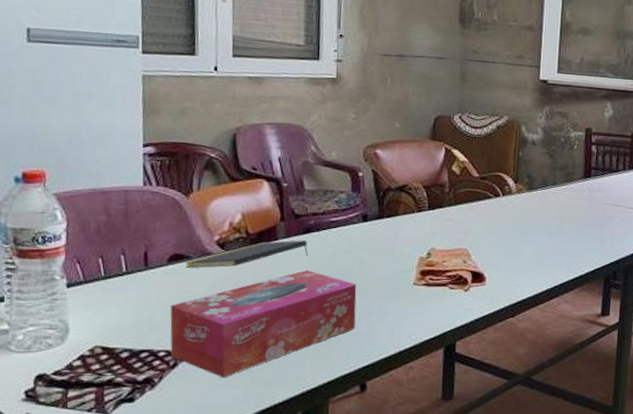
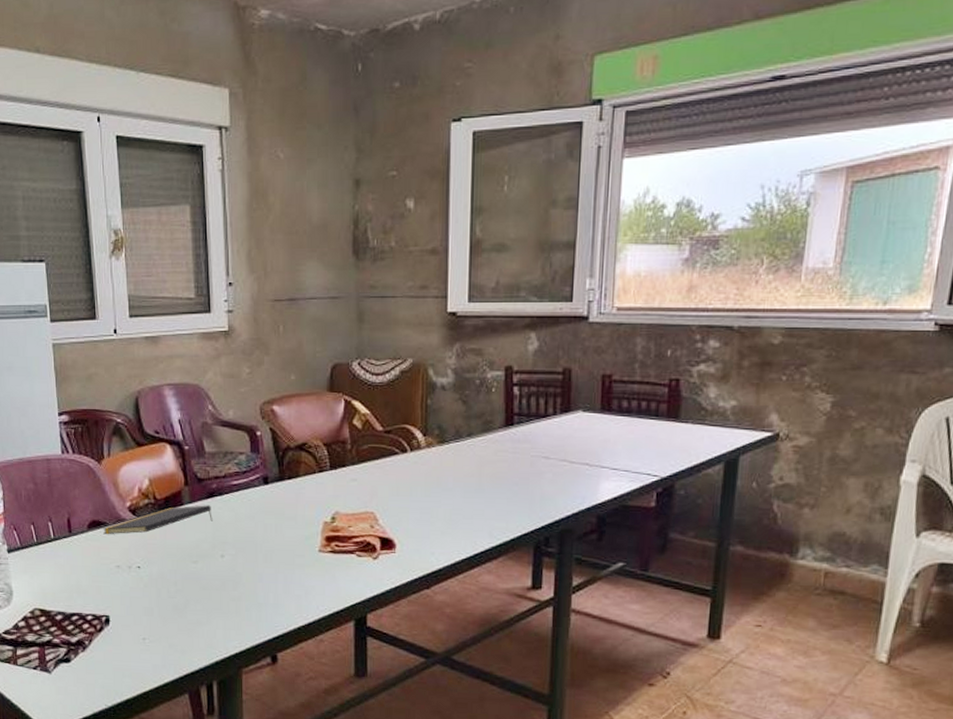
tissue box: present [170,270,357,377] -> none [94,536,262,642]

